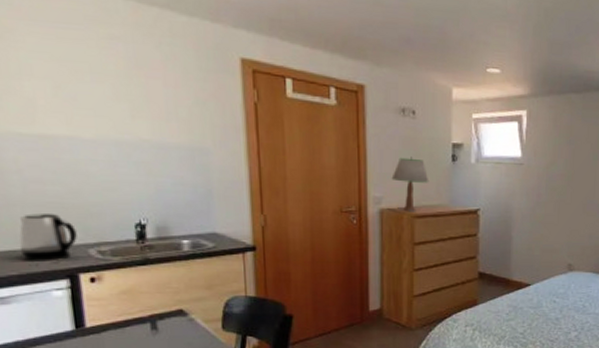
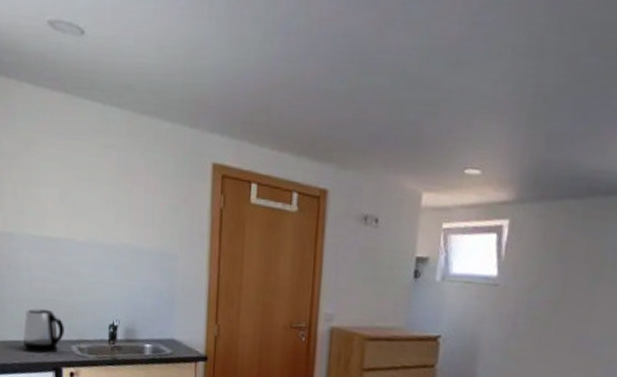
table lamp: present [391,156,430,212] -> none [345,270,387,334]

